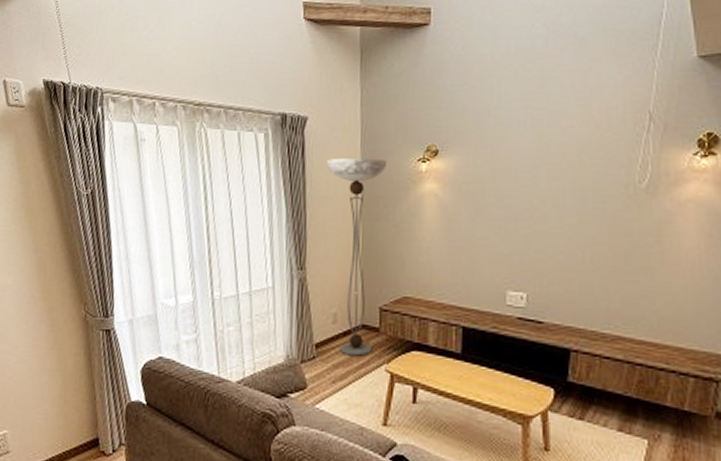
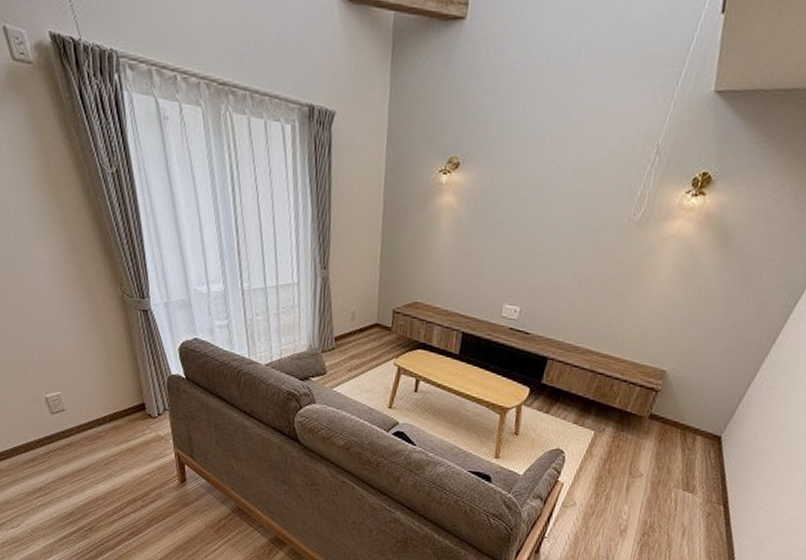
floor lamp: present [327,158,388,356] -> none [352,160,411,351]

